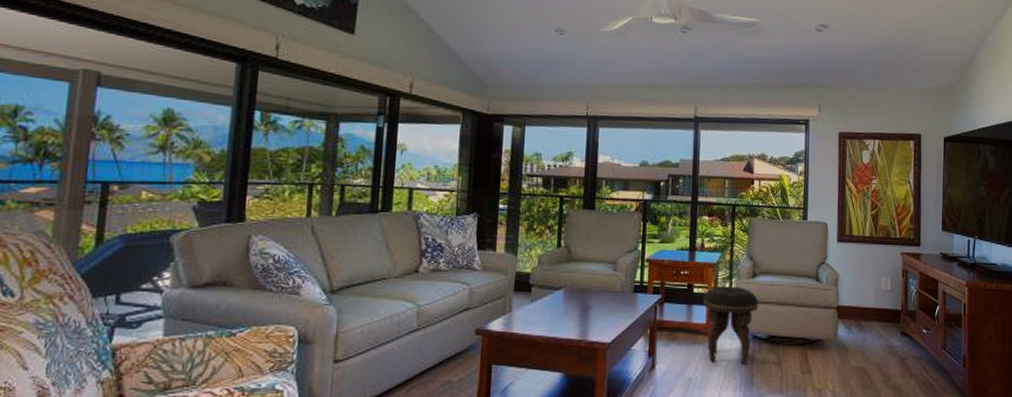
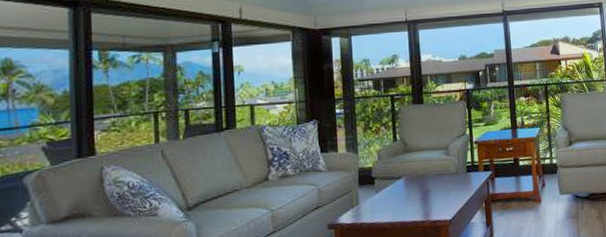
footstool: present [702,286,759,365] -> none [528,155,578,224]

